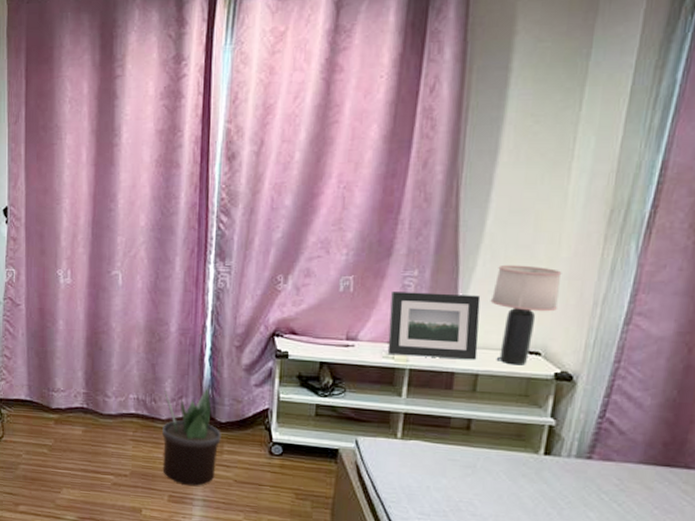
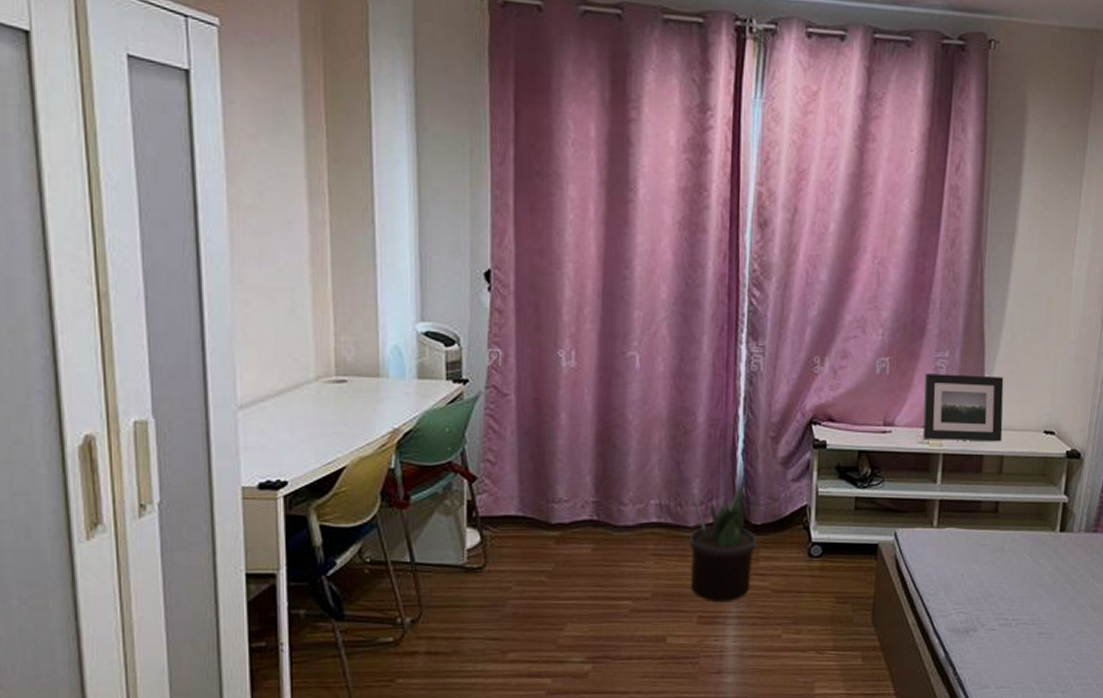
table lamp: present [490,264,562,366] -> none [1012,346,1070,445]

